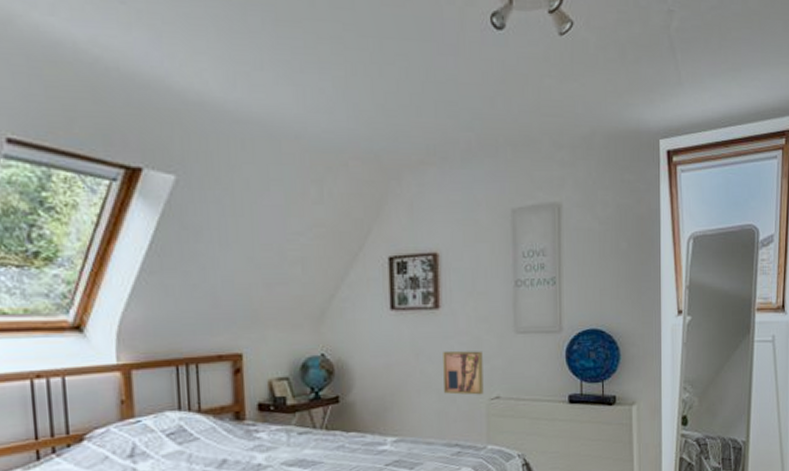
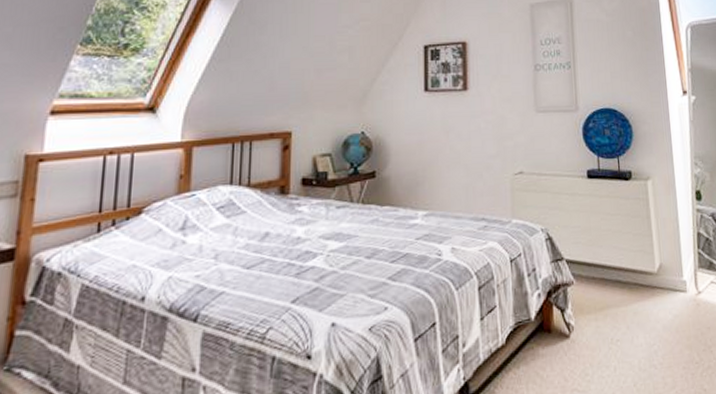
wall art: present [443,350,484,395] -> none [471,128,508,170]

